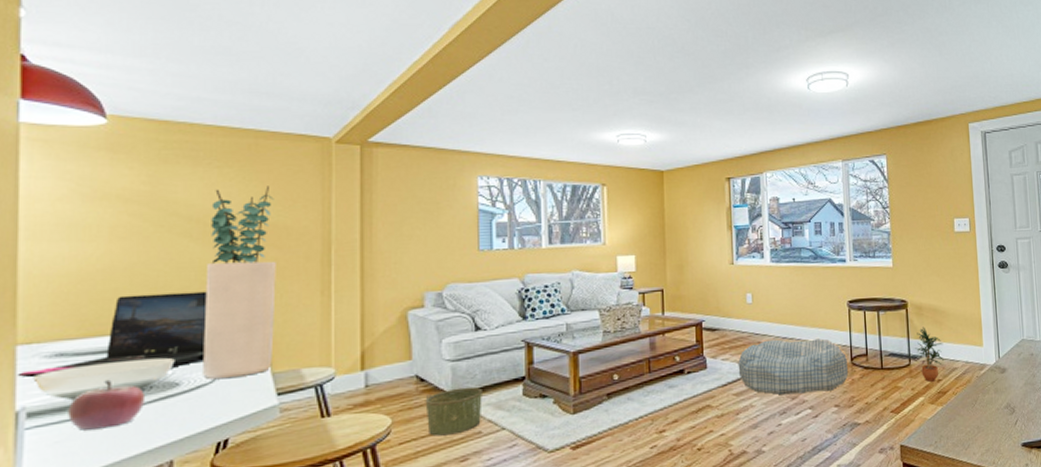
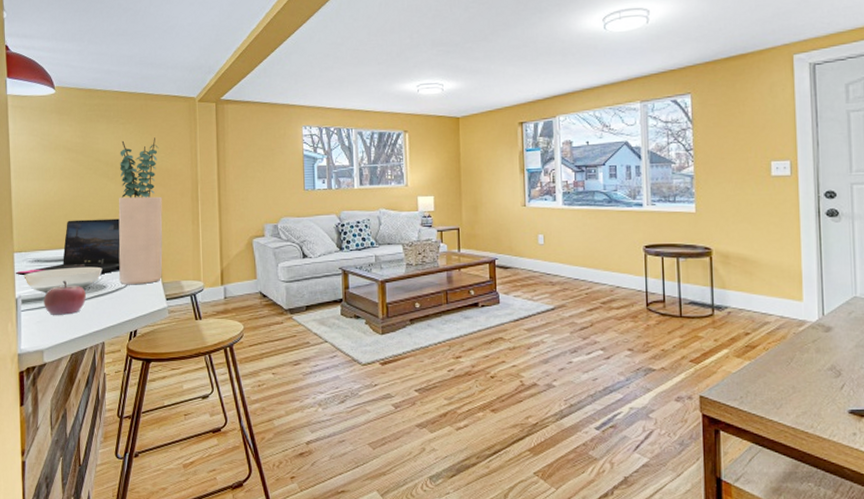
basket: present [425,386,482,436] -> none [267,304,310,343]
dog bed: present [738,338,849,395] -> none [529,280,644,334]
potted plant: present [915,327,944,382] -> none [719,276,754,334]

